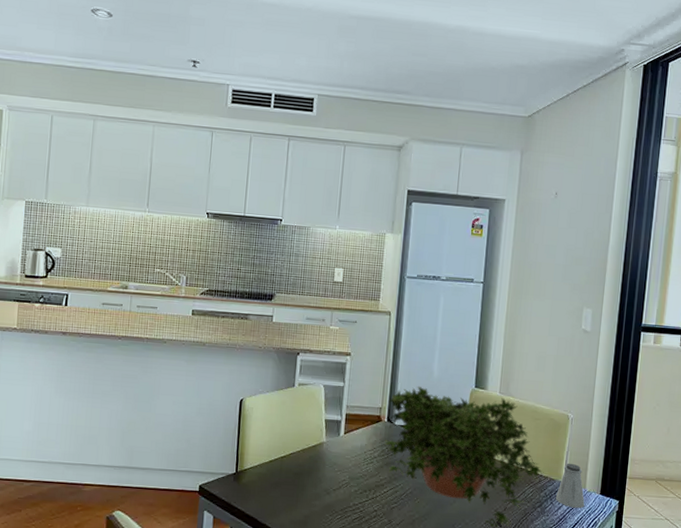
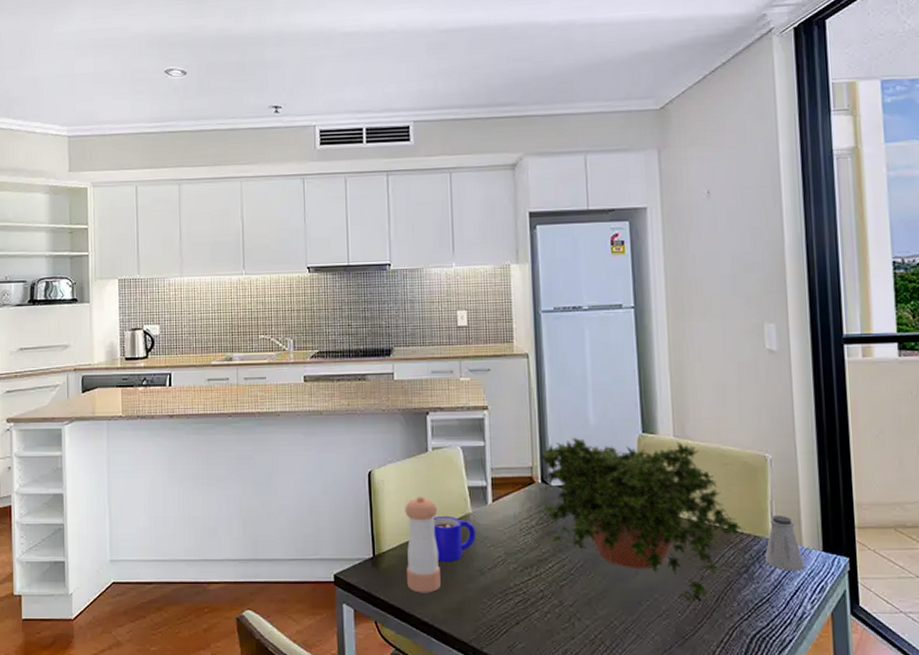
pepper shaker: none [263,423,297,507] -> present [405,495,441,593]
mug: none [290,442,327,482] -> present [433,515,476,562]

